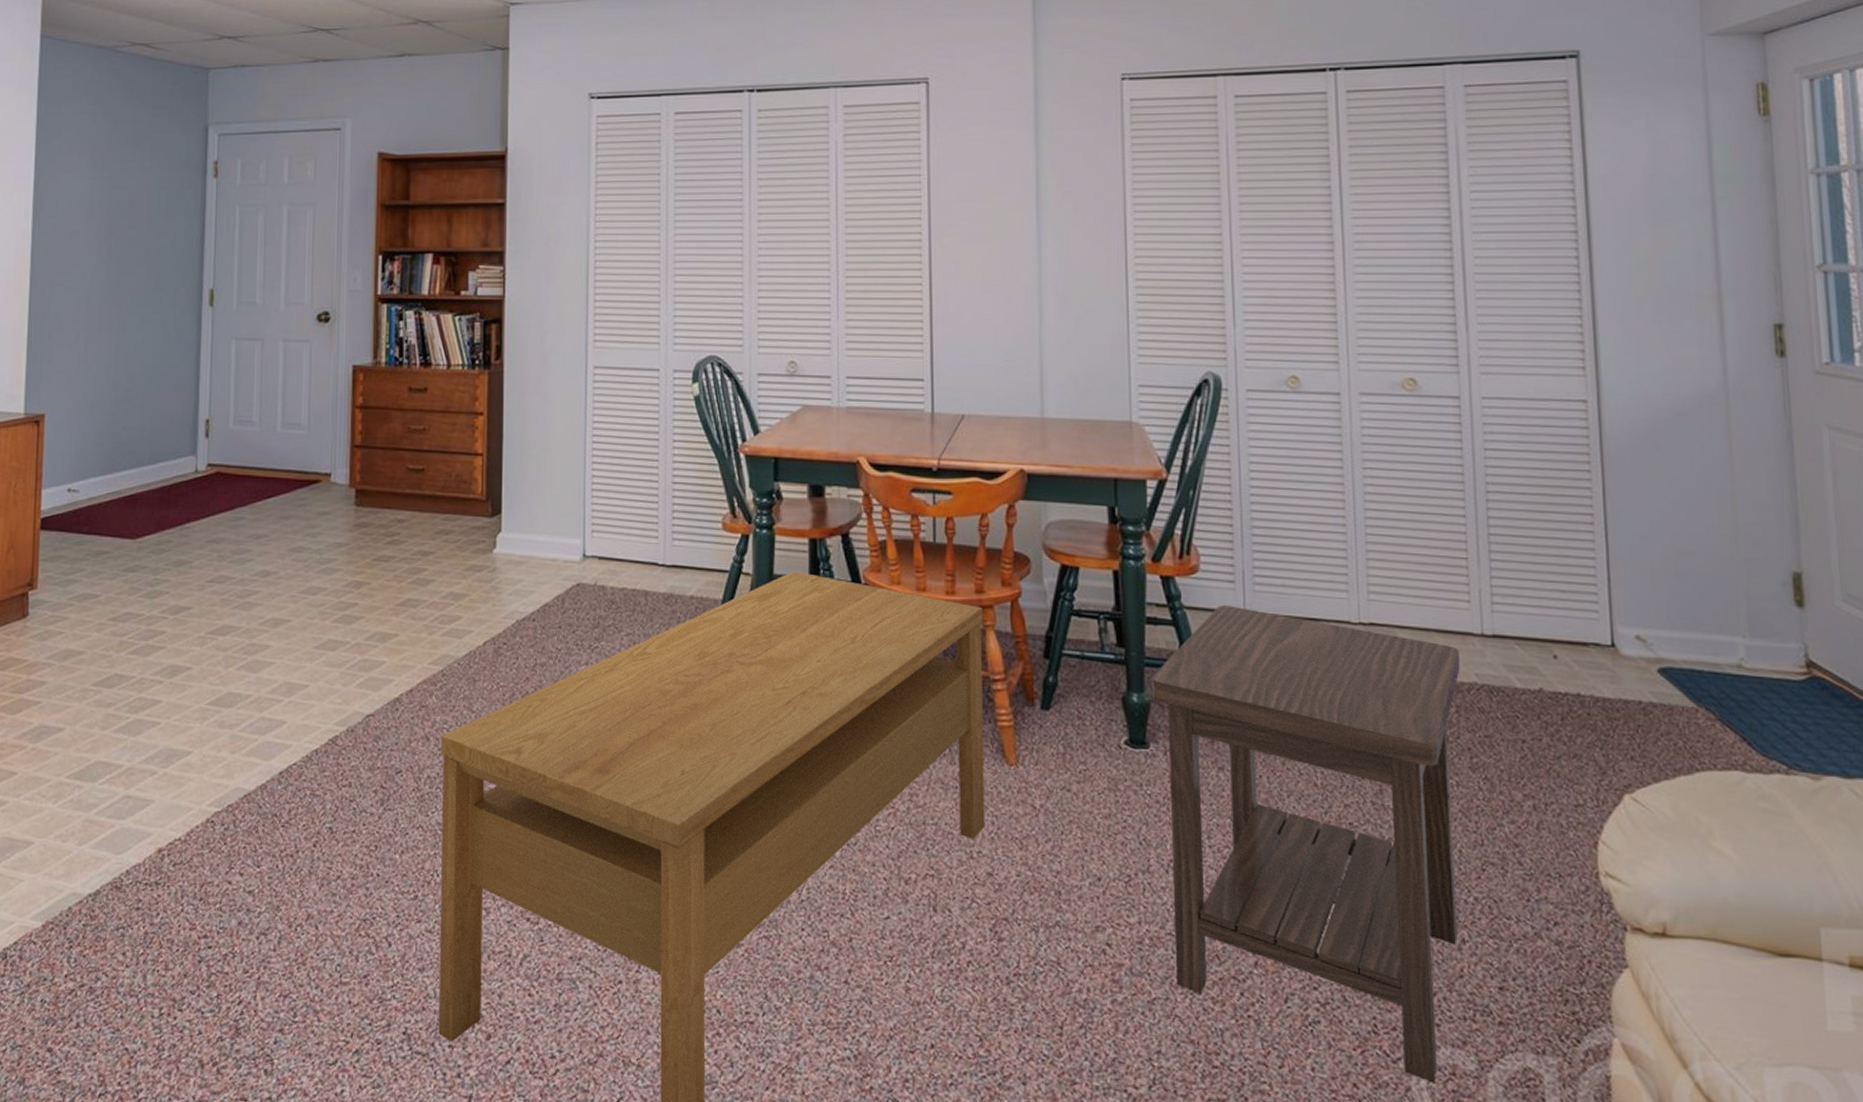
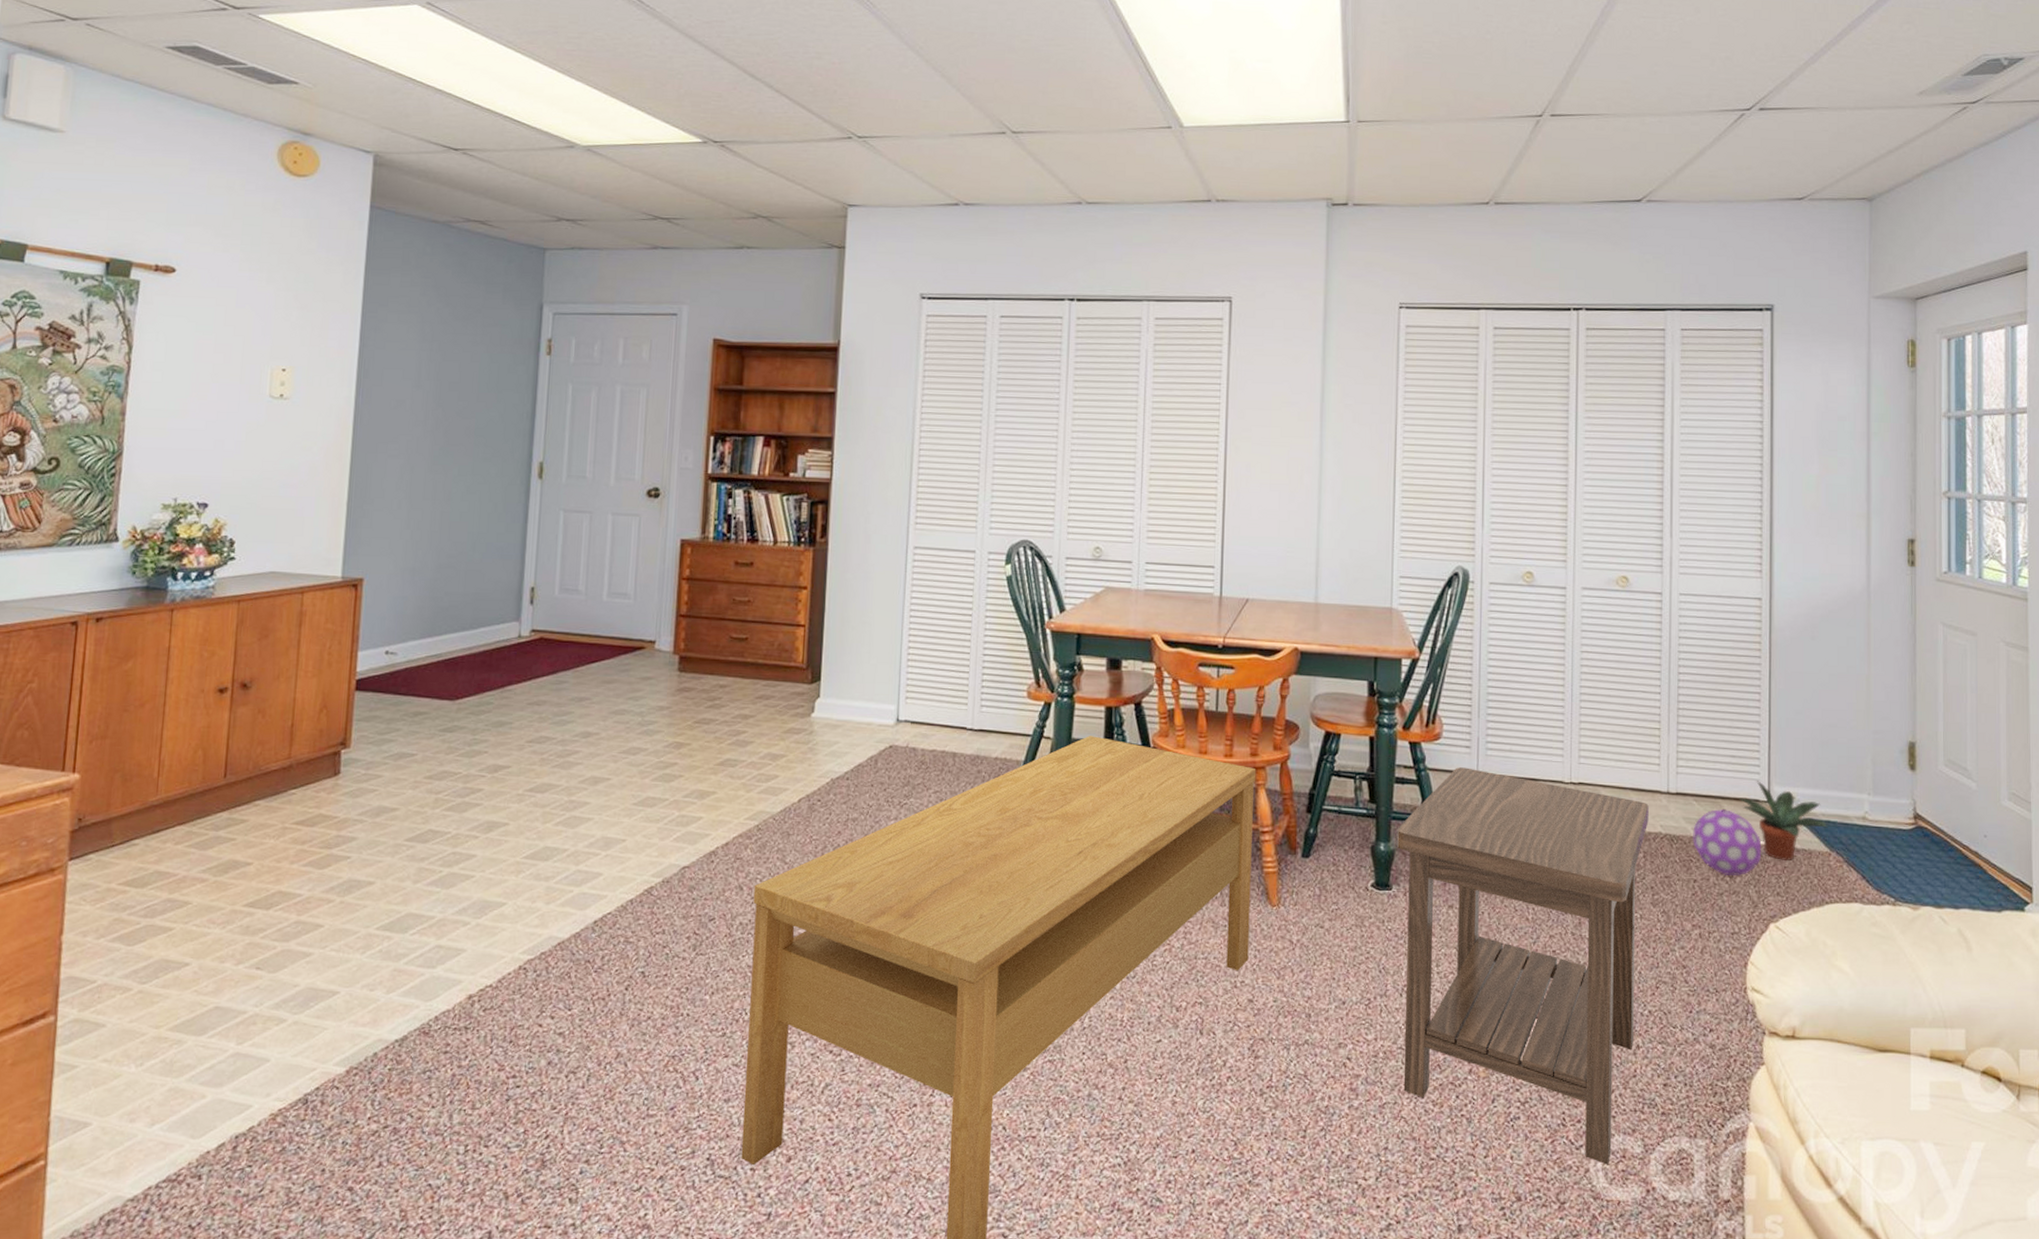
decorative ball: none [1517,655,1608,737] -> present [1693,809,1762,877]
potted plant: none [1573,620,1693,718] -> present [1738,781,1828,860]

